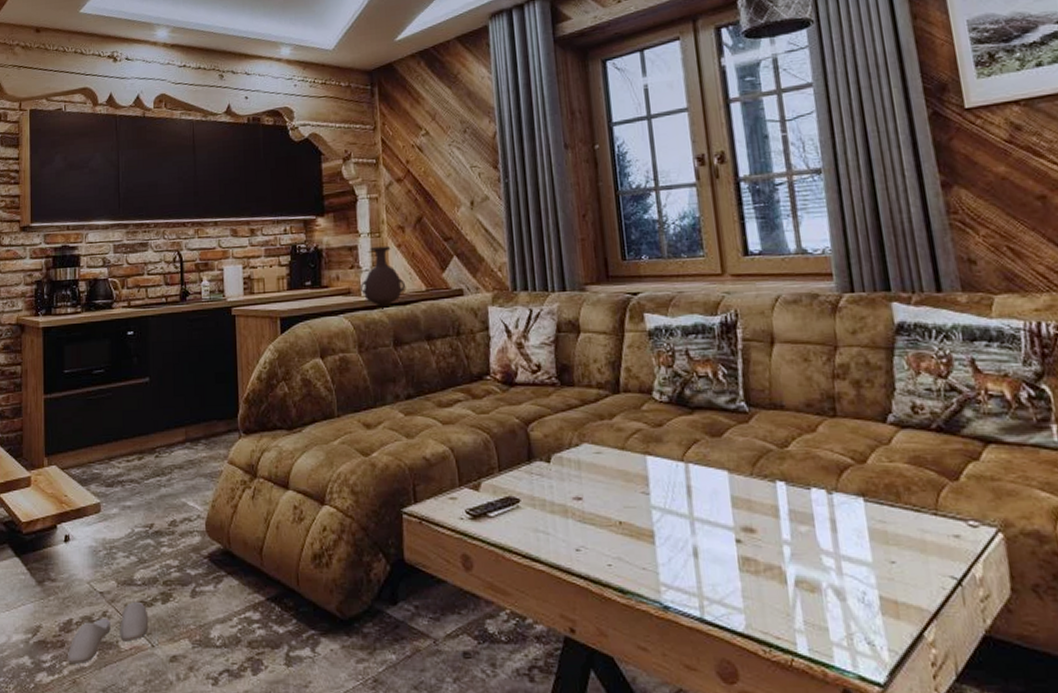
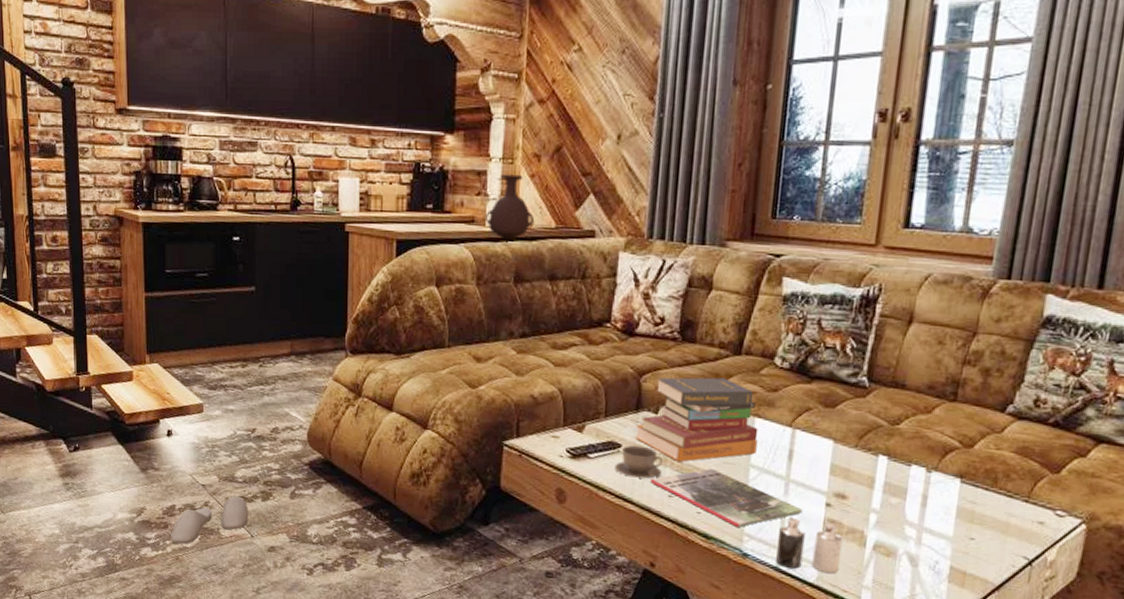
teacup: none [517,498,564,533] -> present [615,445,662,479]
books: none [531,418,655,511] -> present [636,377,759,462]
magazine: none [554,515,715,578] -> present [649,468,803,528]
candle: none [695,558,766,618] -> present [775,516,843,573]

